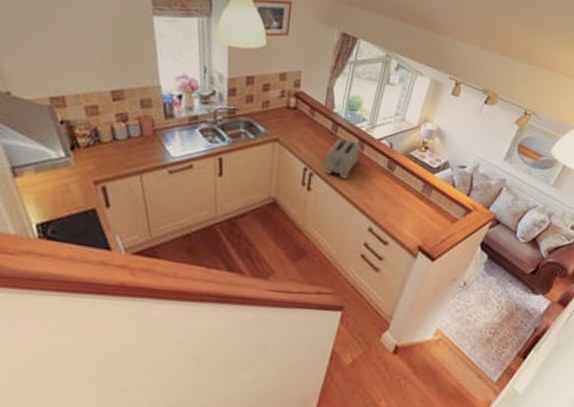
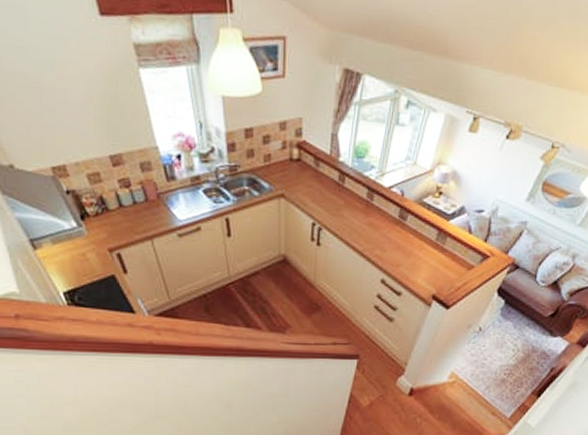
toaster: present [324,138,361,180] -> none [333,188,370,233]

